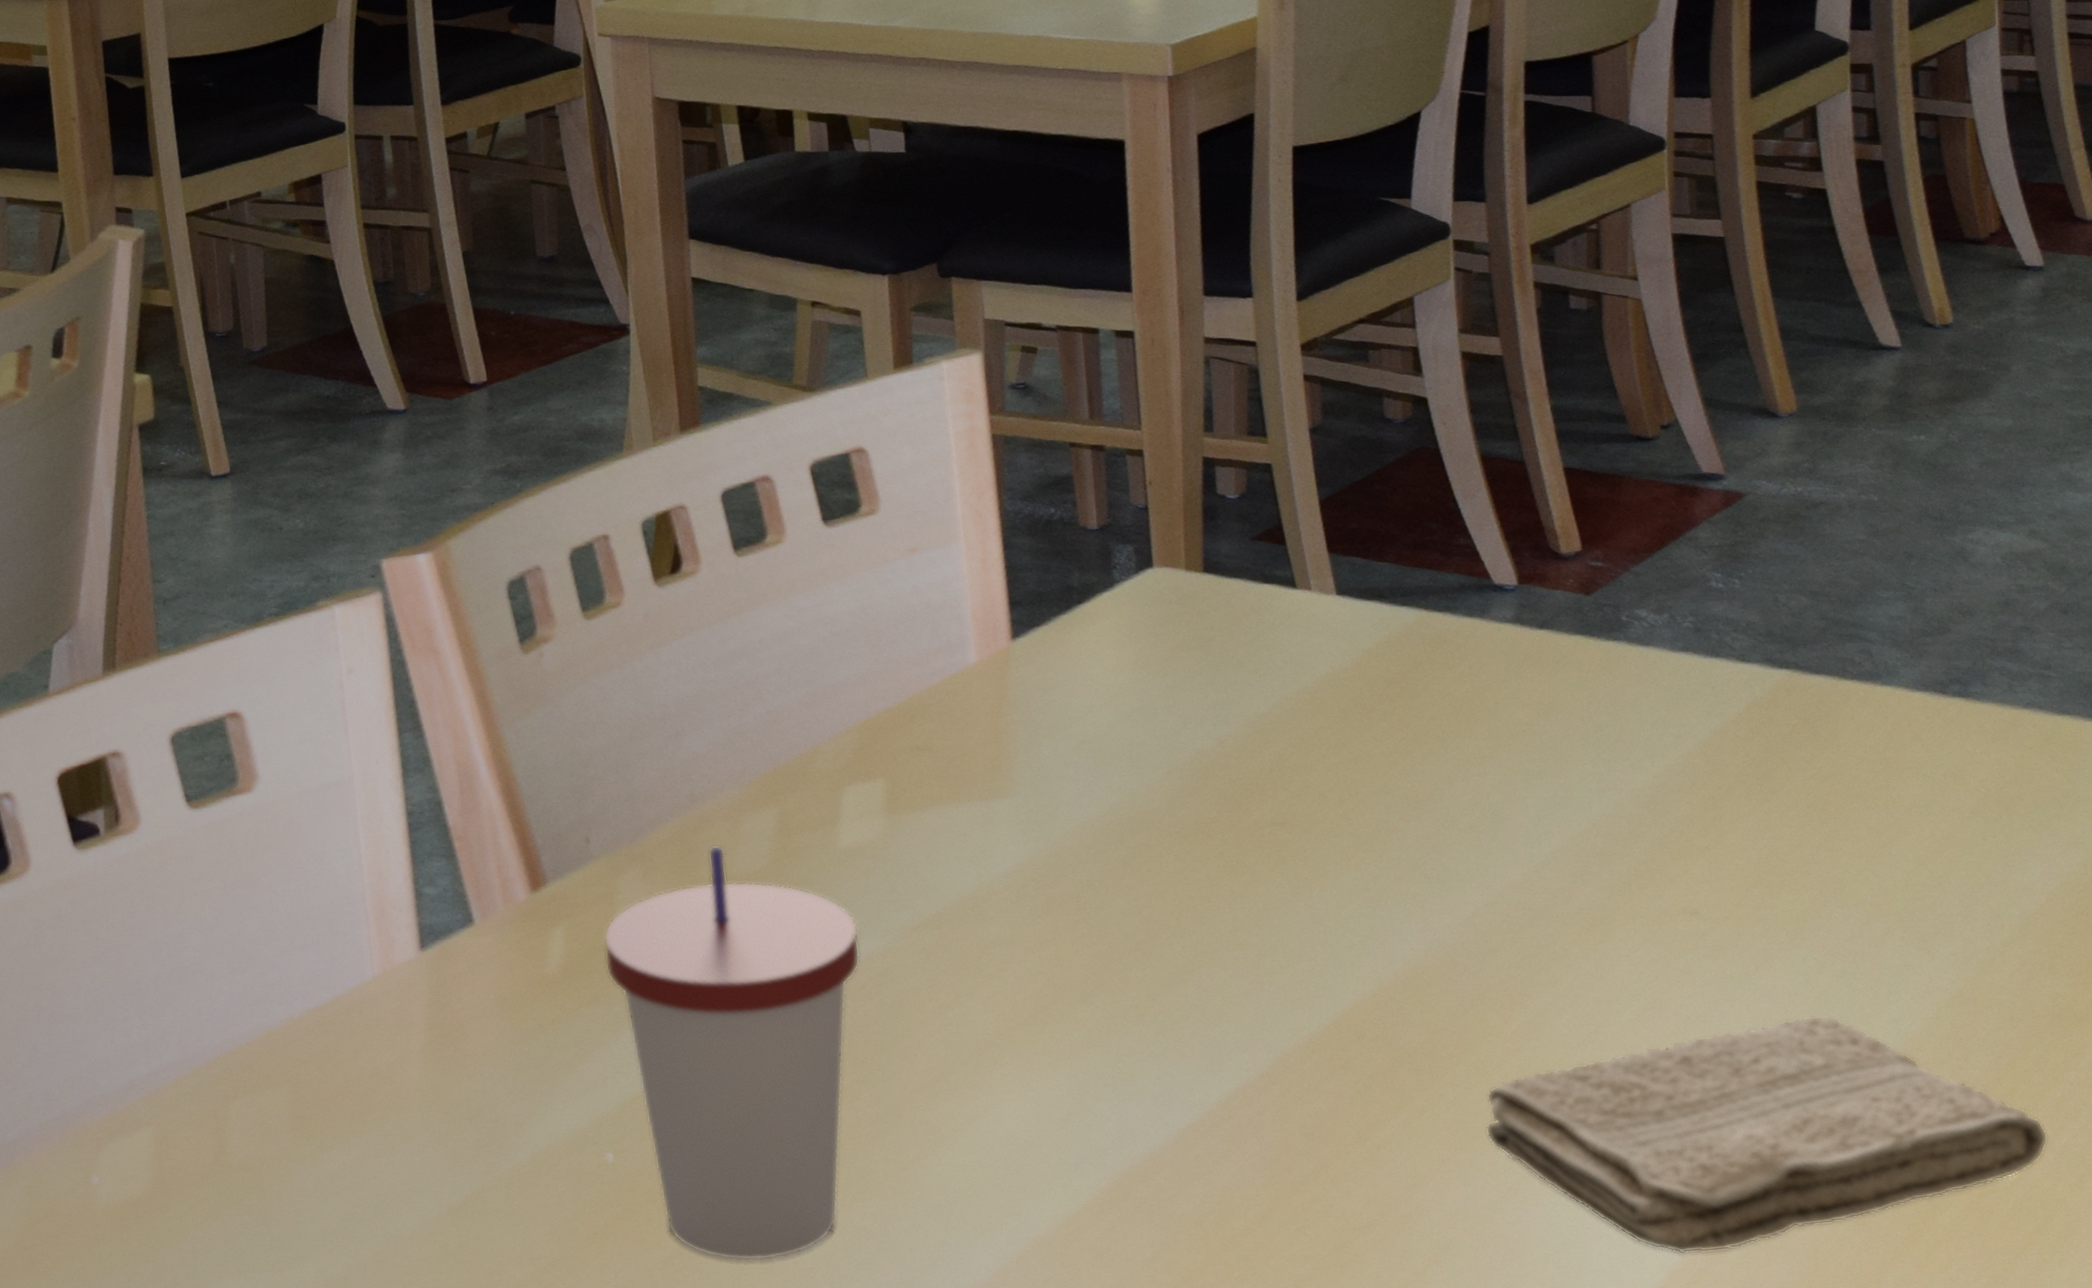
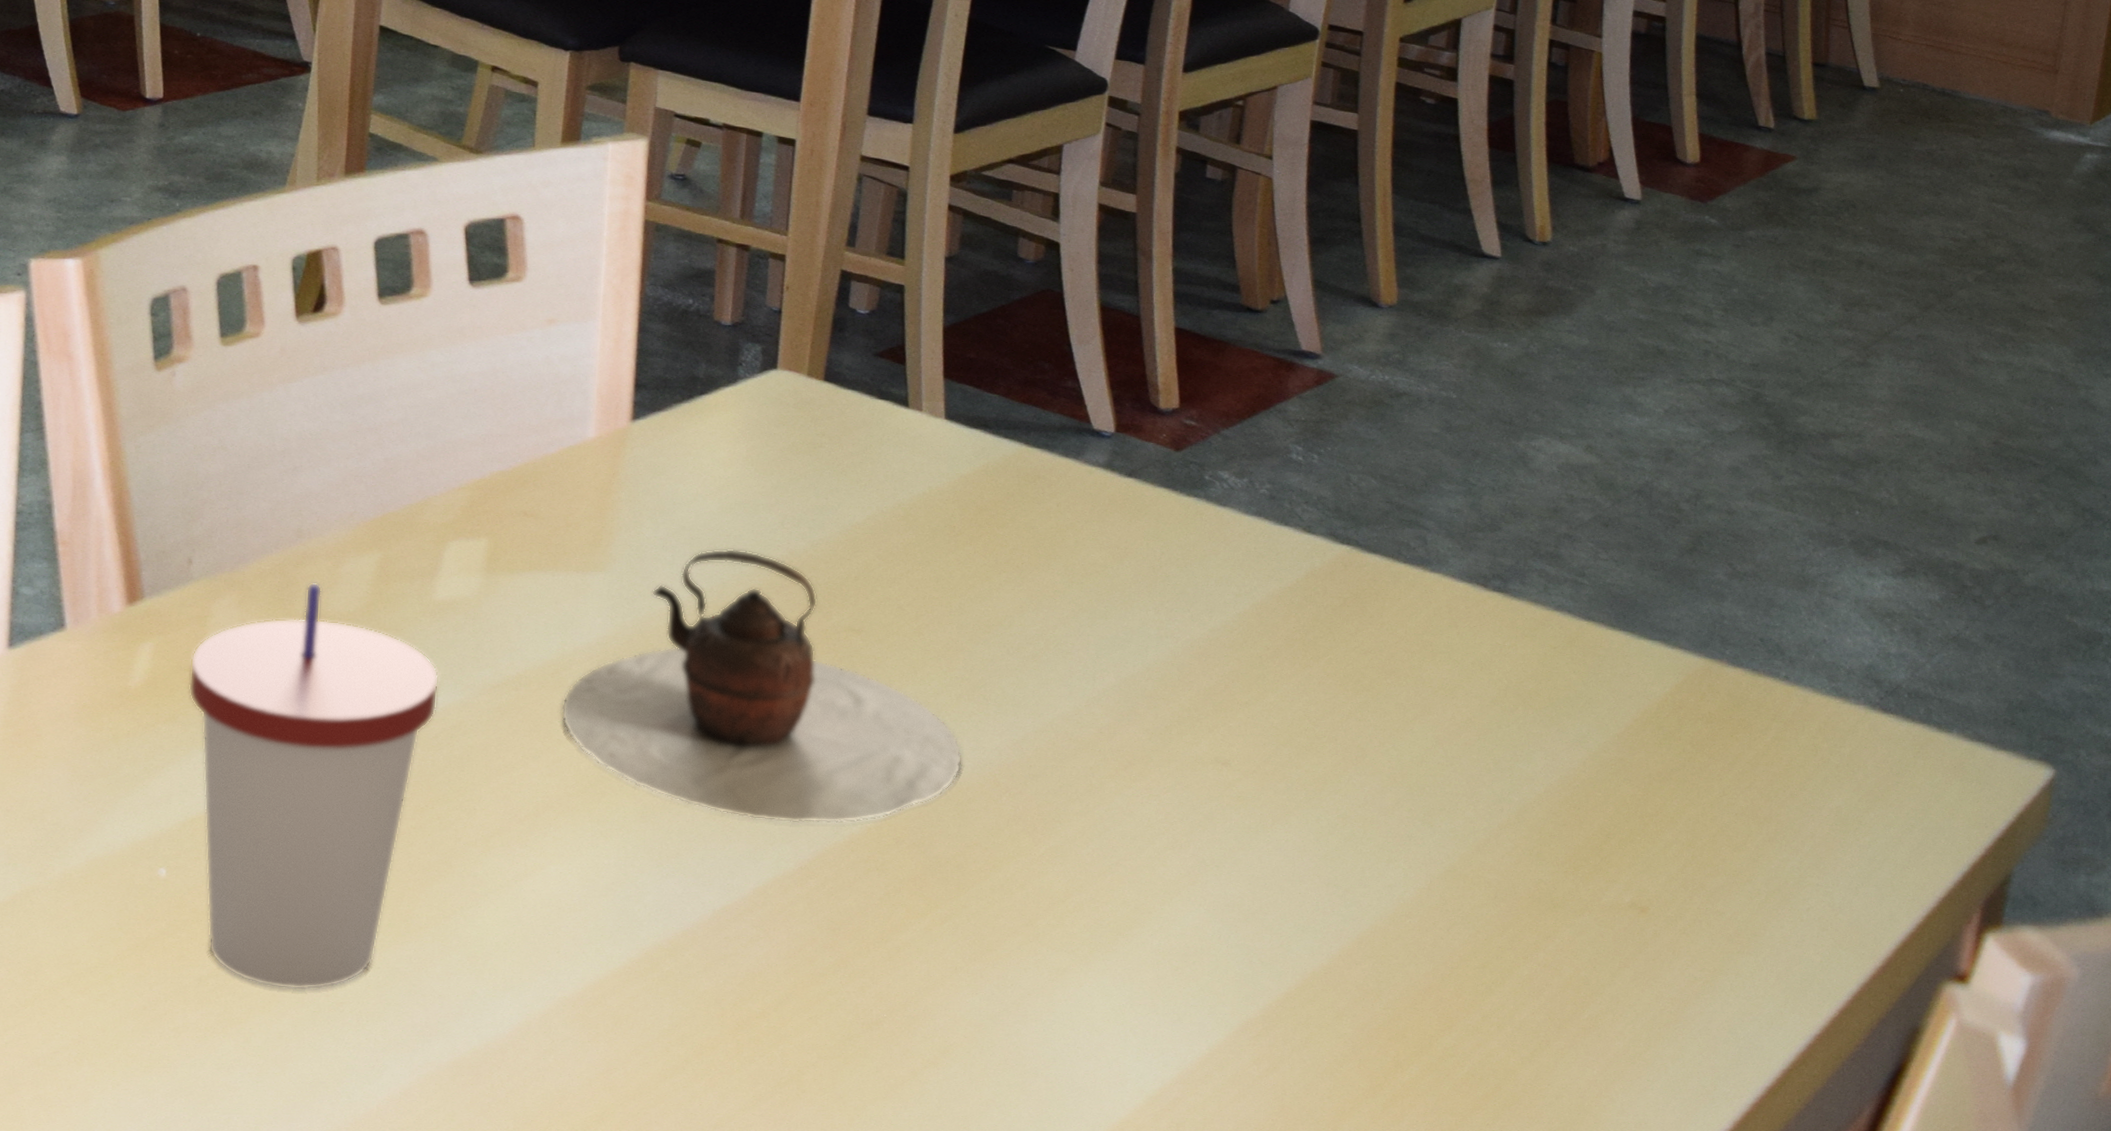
teapot: none [987,756,1414,1032] -> present [561,548,962,824]
washcloth: present [1486,1015,2048,1254] -> none [1000,873,1510,1083]

